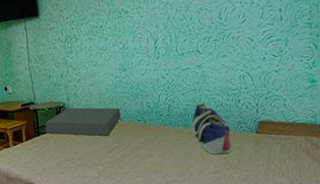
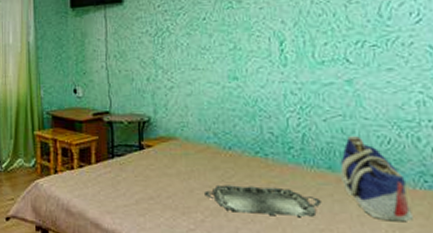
cushion: present [45,107,121,136] -> none [122,124,229,170]
serving tray: none [105,142,180,162] -> present [205,184,322,217]

